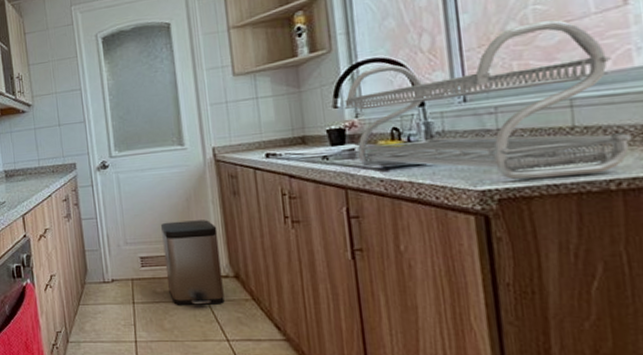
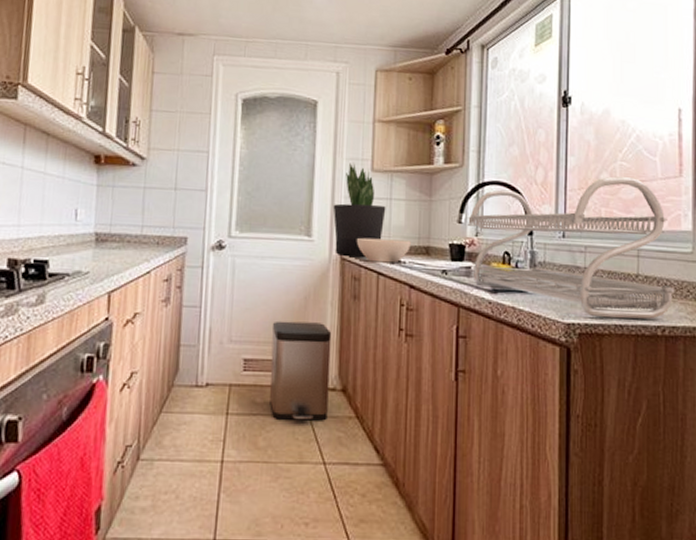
planter: none [200,71,254,159] -> present [333,162,386,258]
bowl: none [227,133,285,159] -> present [356,237,411,264]

